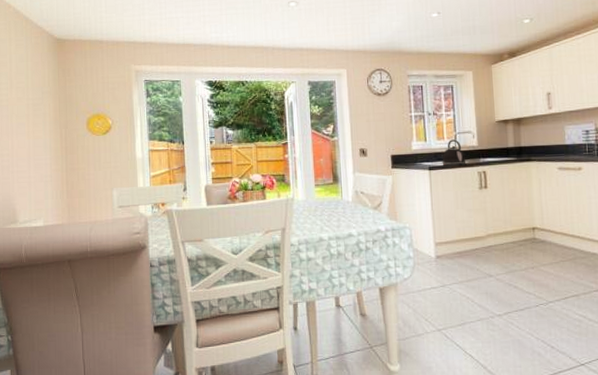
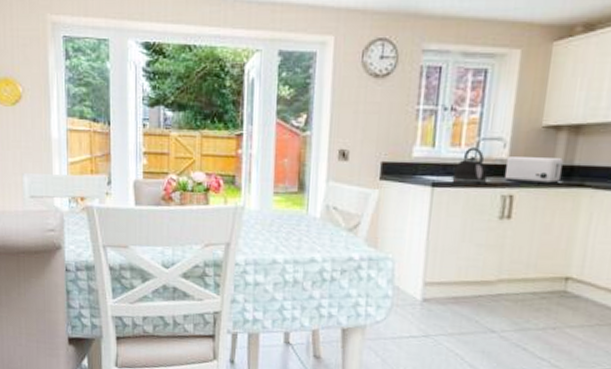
toaster: none [477,142,515,162] -> present [505,155,563,184]

